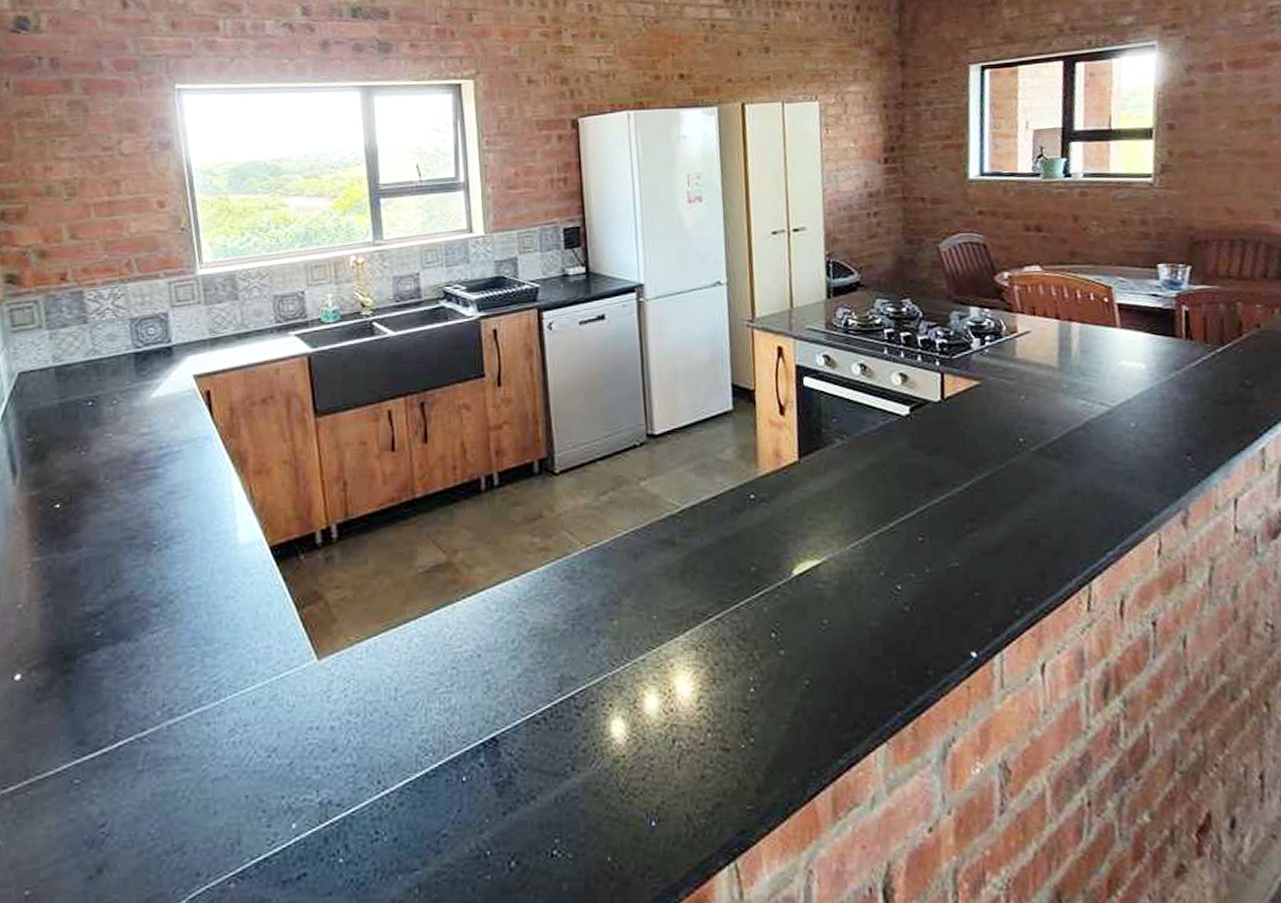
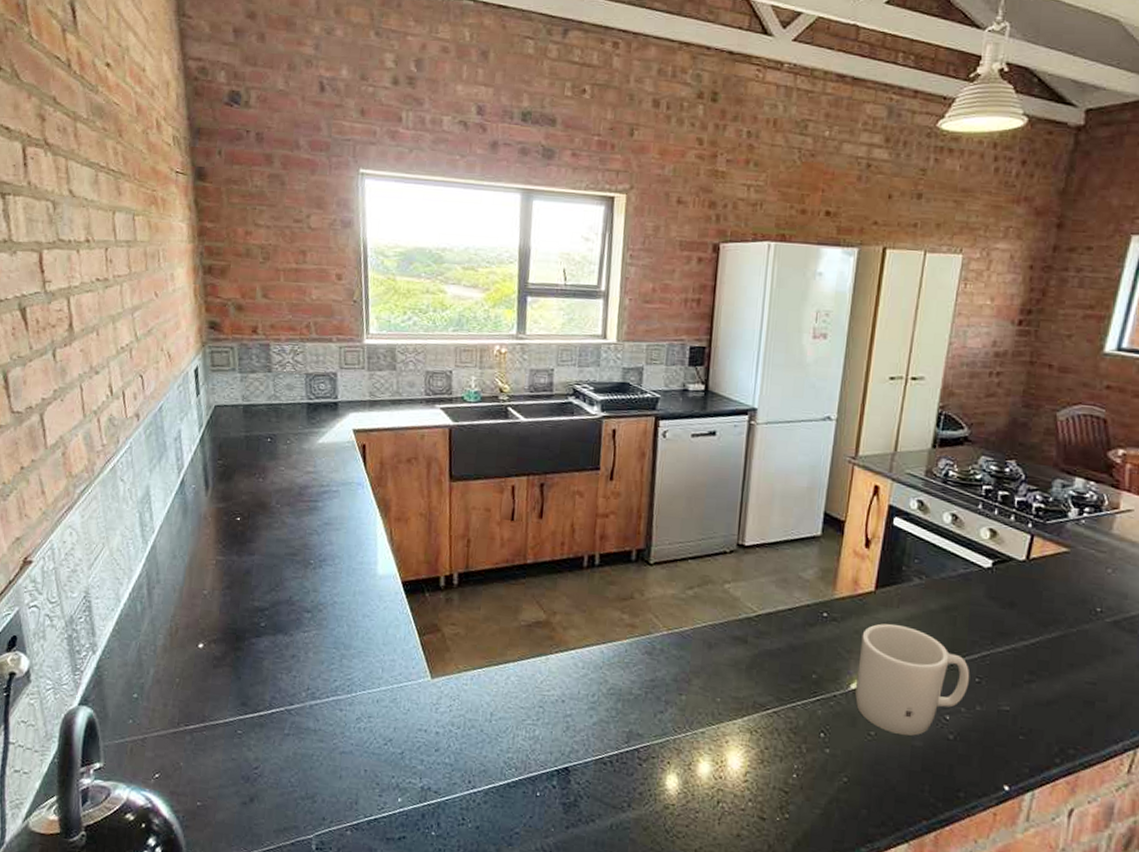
mug: none [794,493,914,617] -> present [855,623,970,736]

